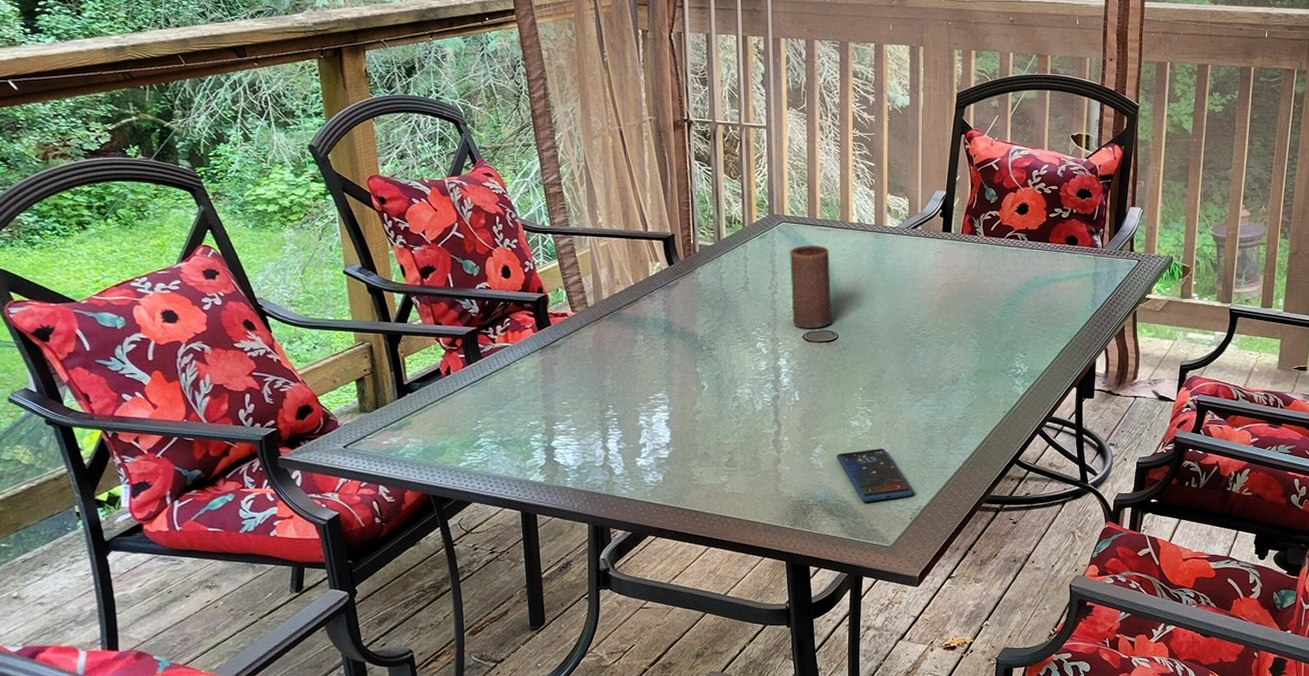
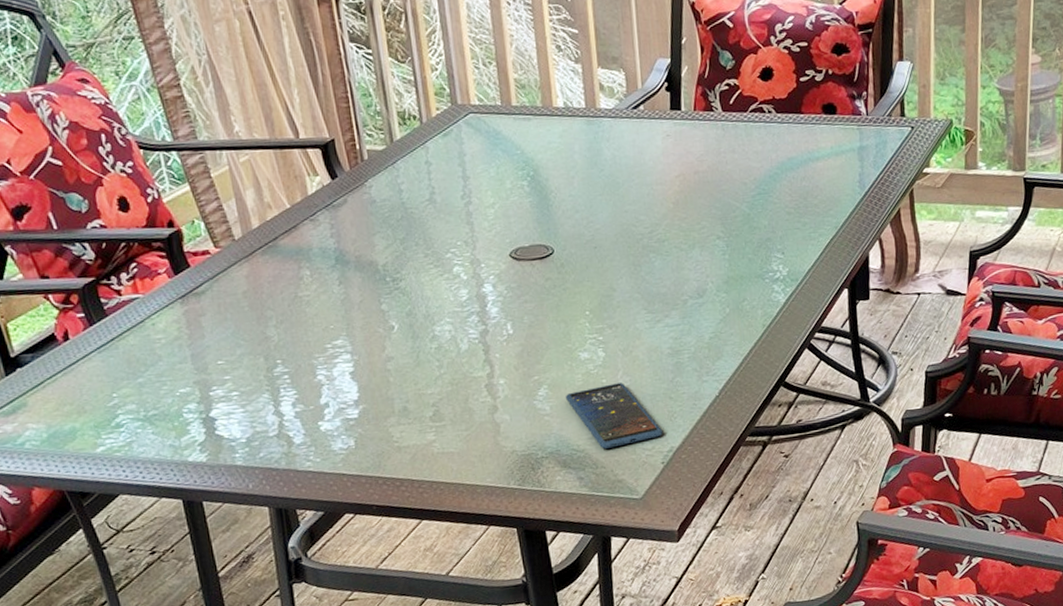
candle: present [790,245,832,328] -> none [483,139,545,245]

